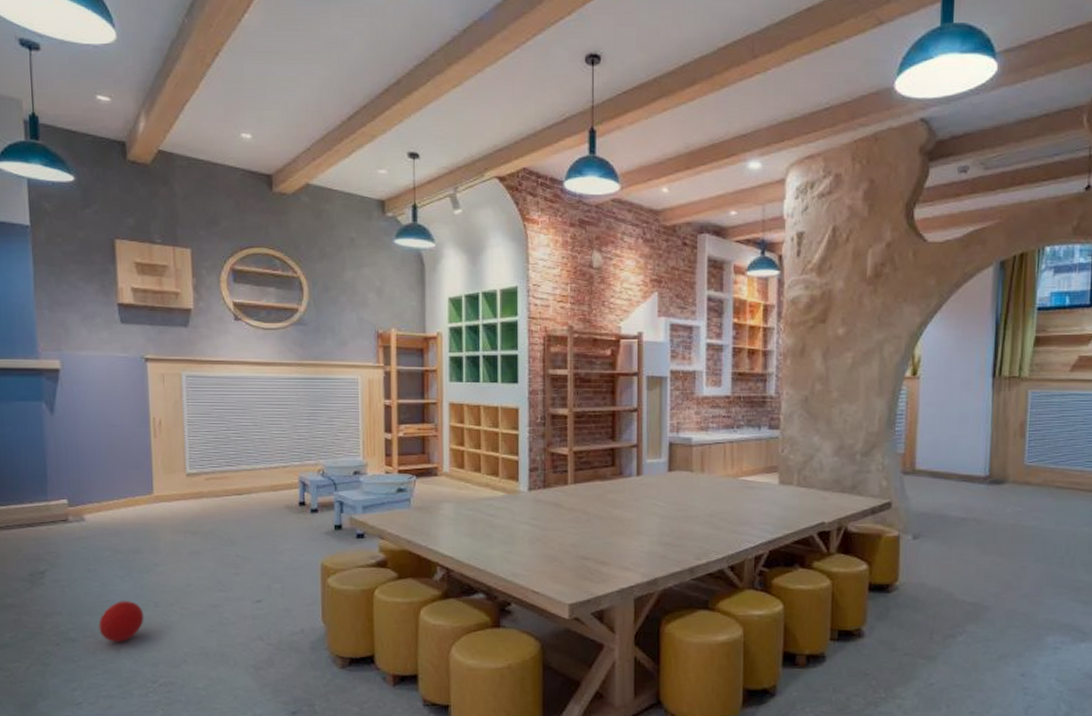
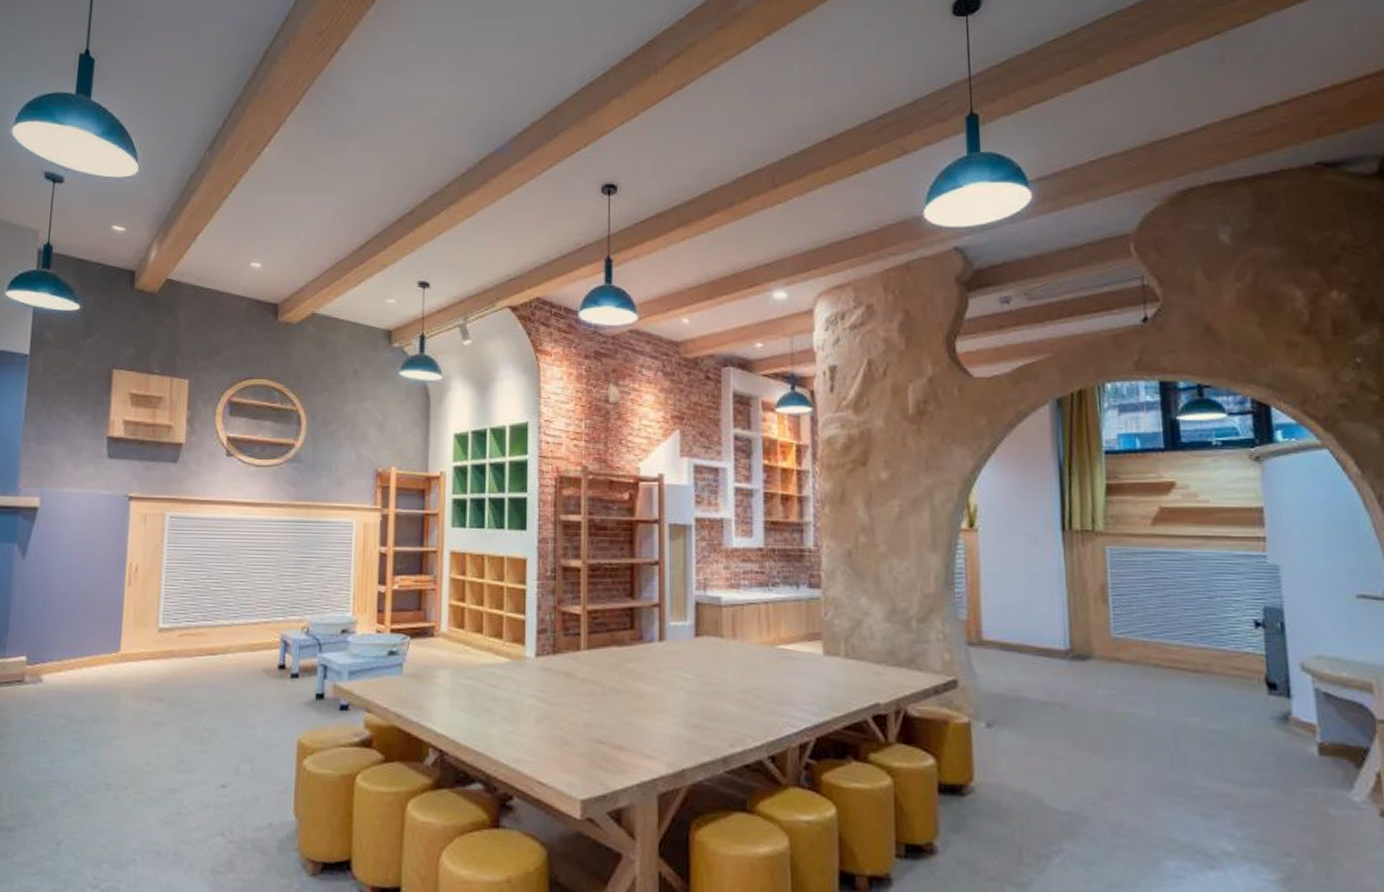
ball: present [98,601,144,642] -> none [40,781,93,834]

